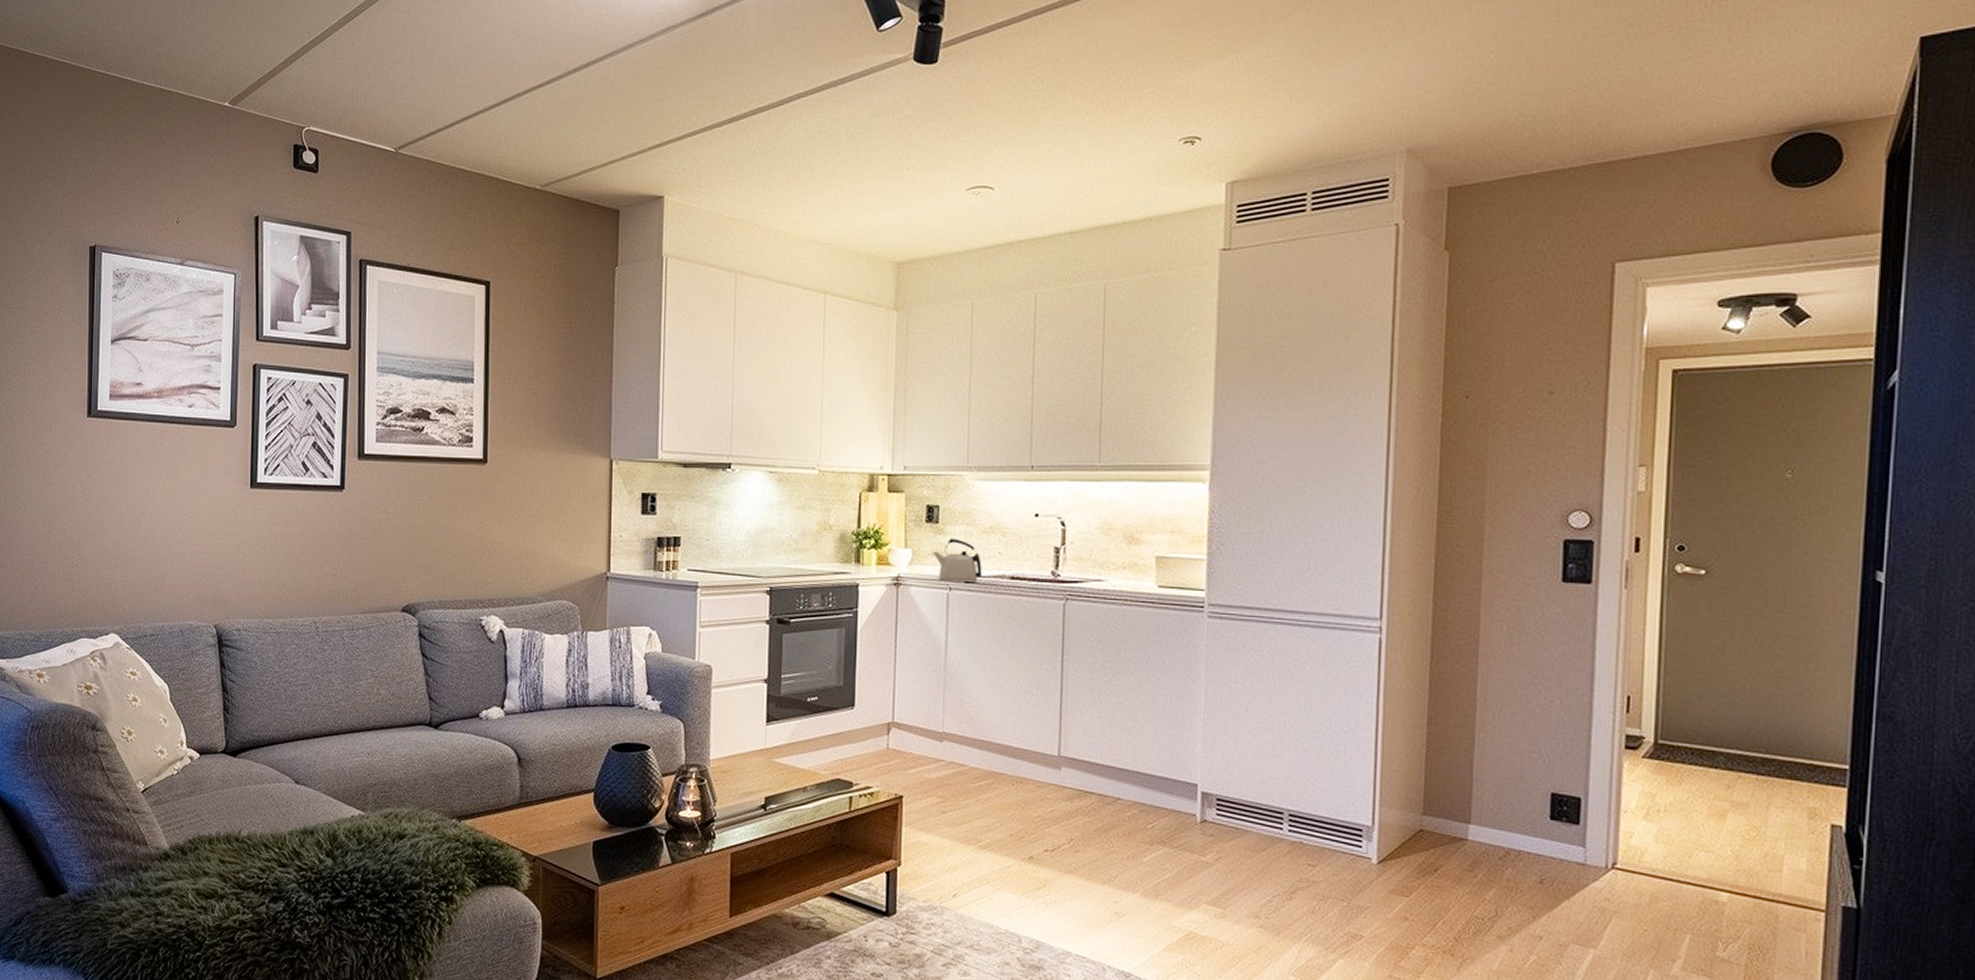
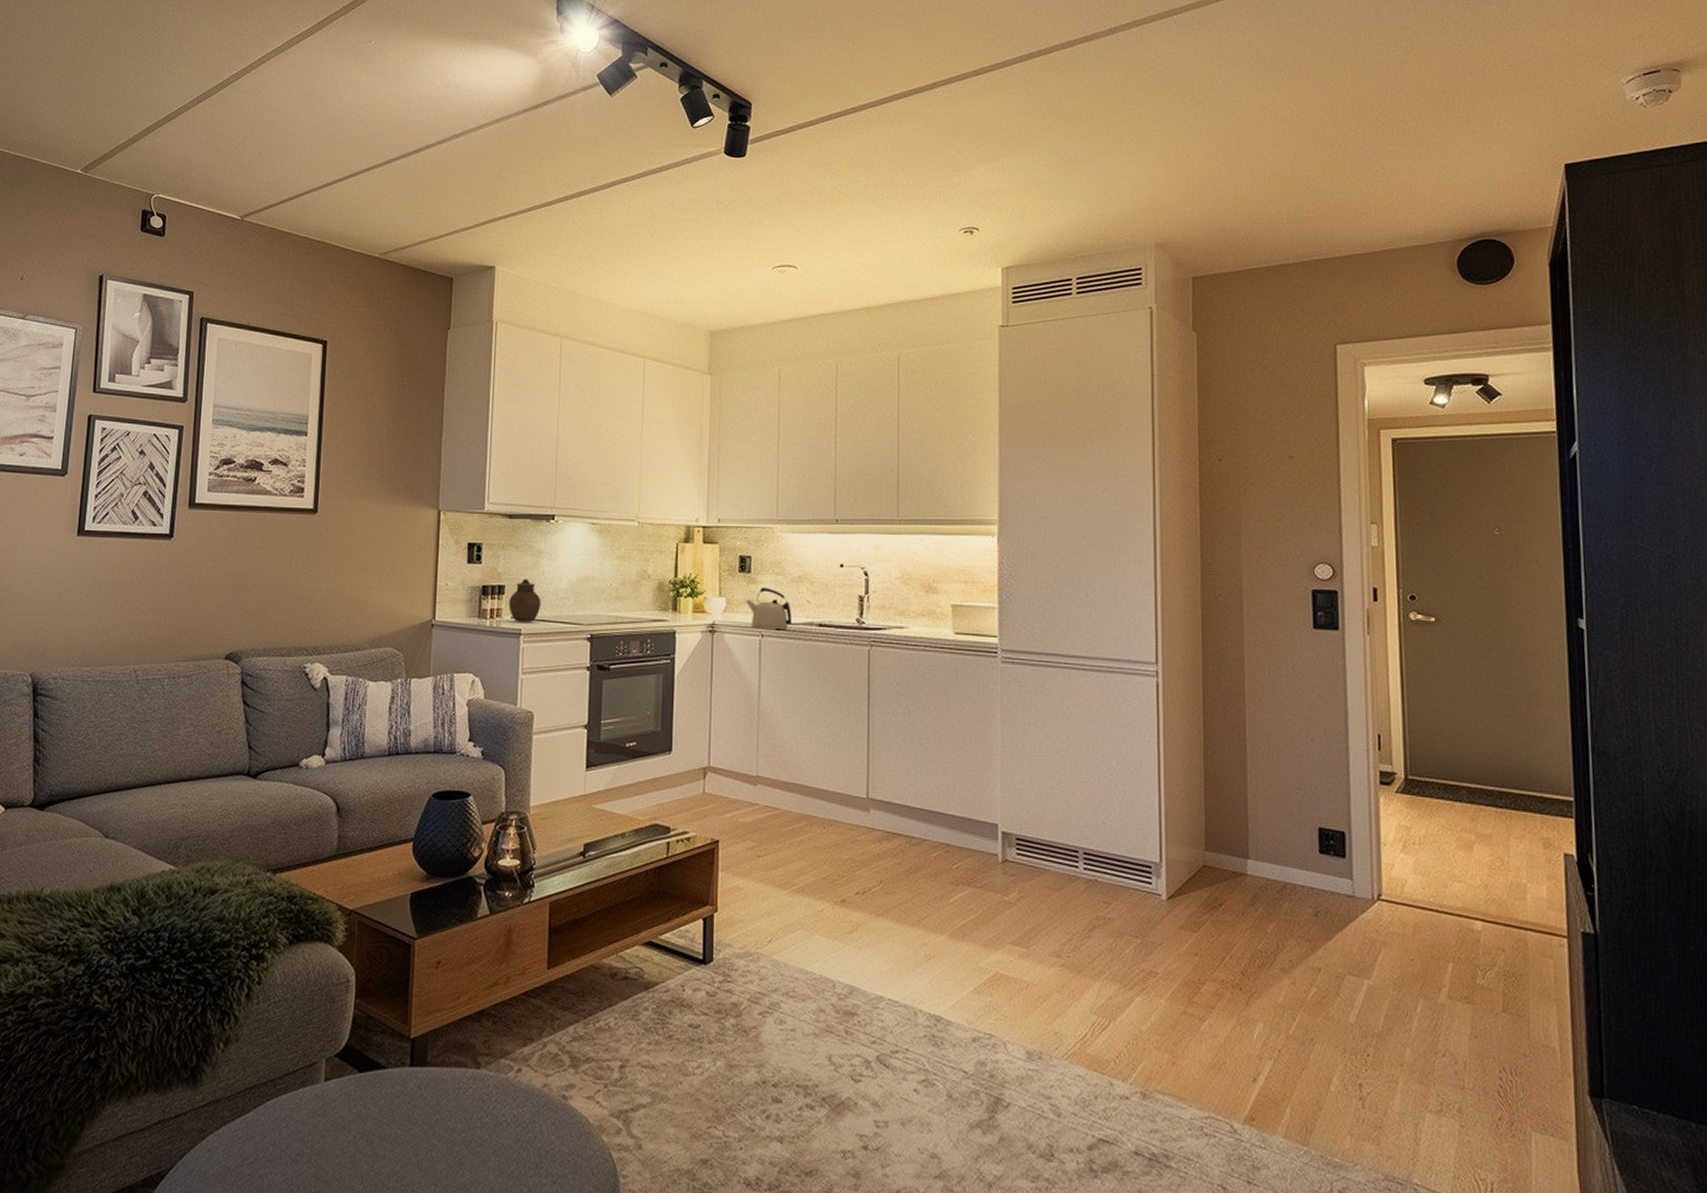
jar: none [685,530,719,575] -> present [508,578,542,622]

